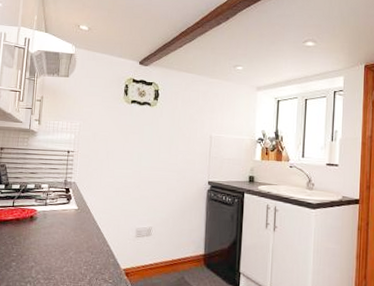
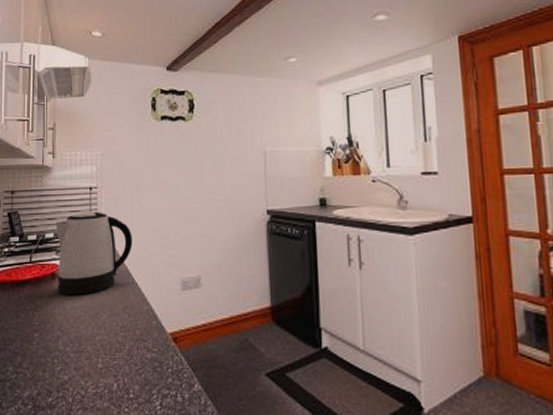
kettle: none [35,170,100,235] -> present [55,211,133,295]

